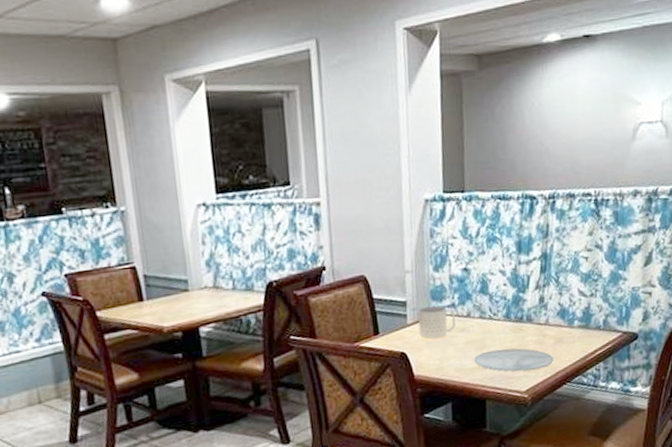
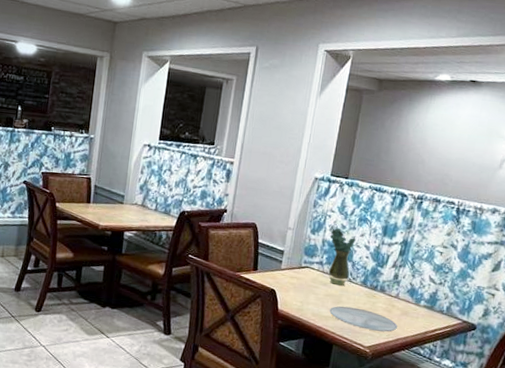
mug: present [417,305,456,340] -> none [289,258,322,287]
vase: none [454,254,489,328] -> present [328,224,356,286]

